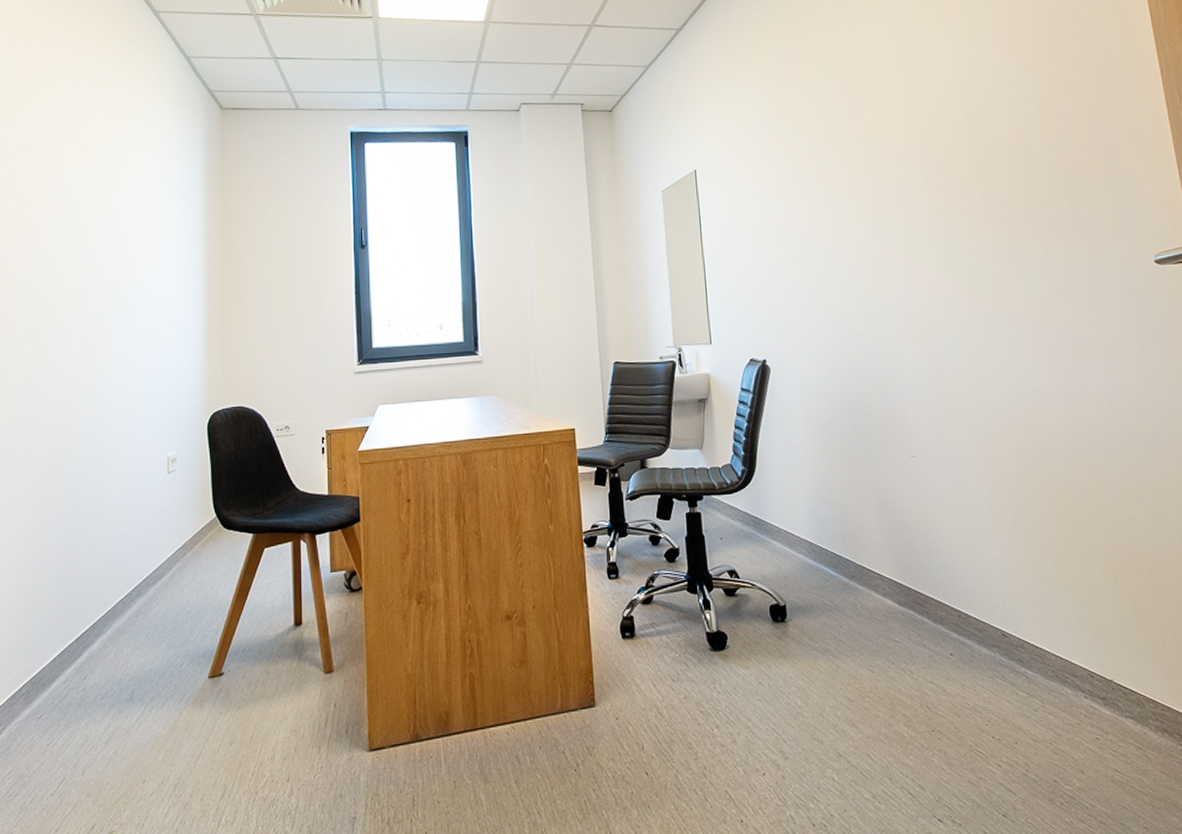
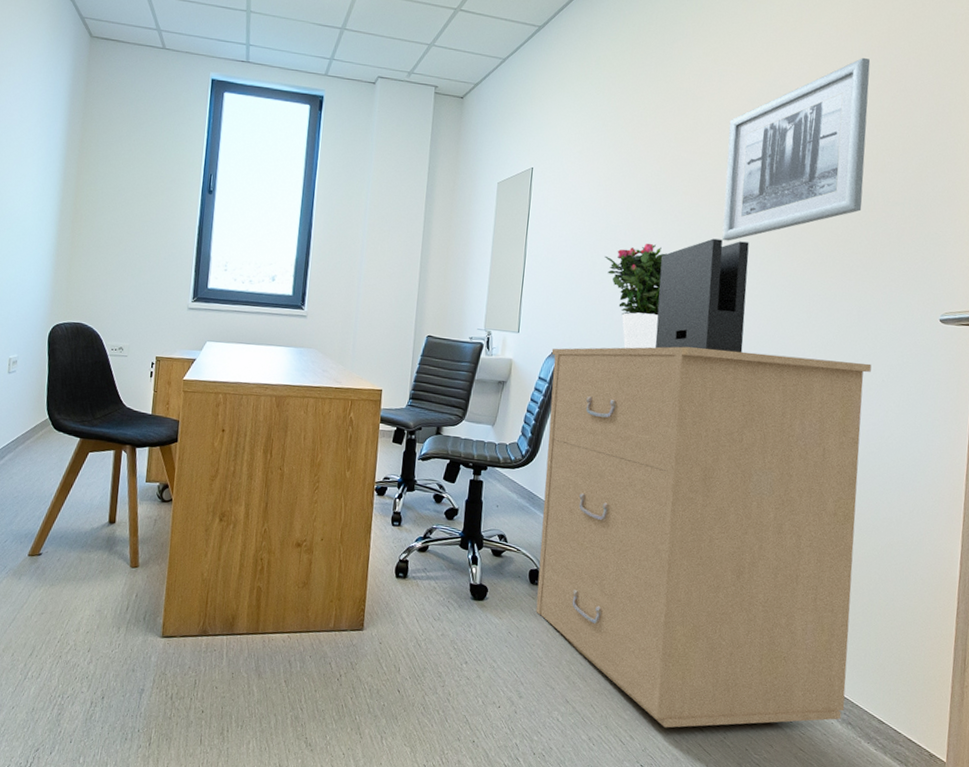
filing cabinet: none [749,319,1155,770] -> present [536,346,872,728]
potted flower: none [787,228,861,344] -> present [604,243,667,349]
file holder: none [847,211,953,338] -> present [655,238,749,353]
wall art: none [889,9,1046,214] -> present [721,57,871,241]

